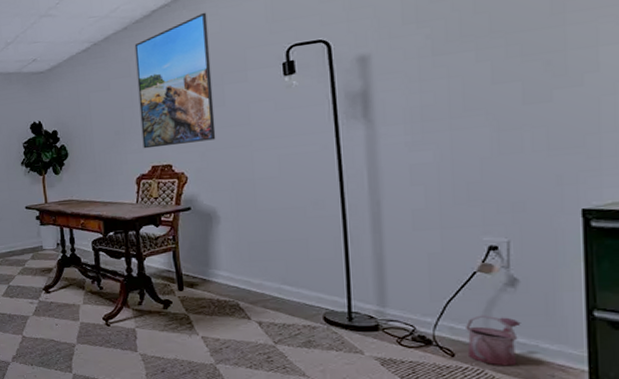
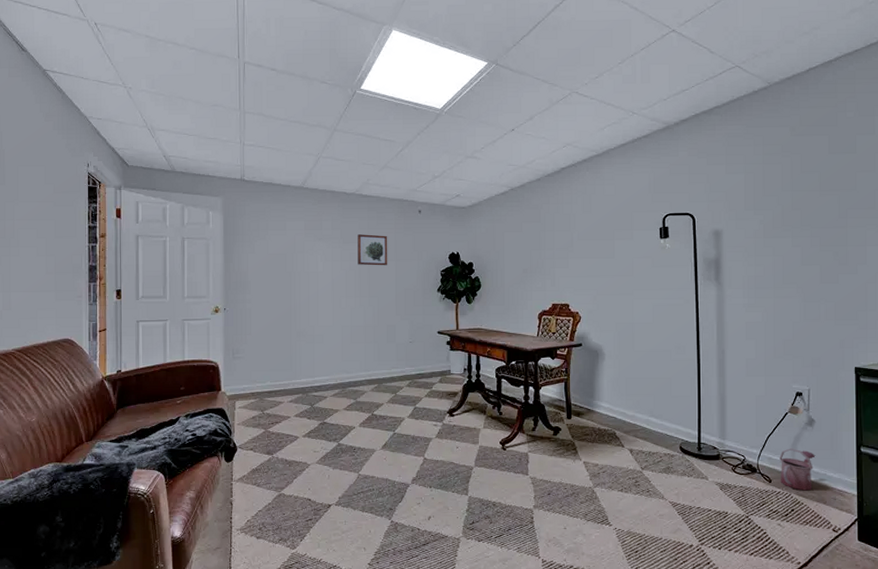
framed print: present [134,12,216,149] -> none [545,176,606,288]

